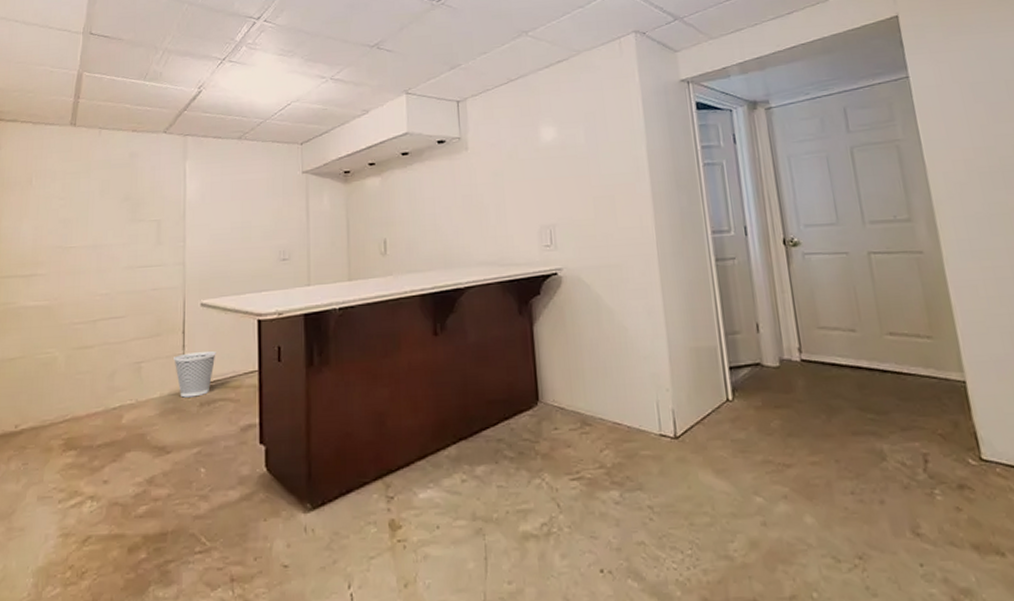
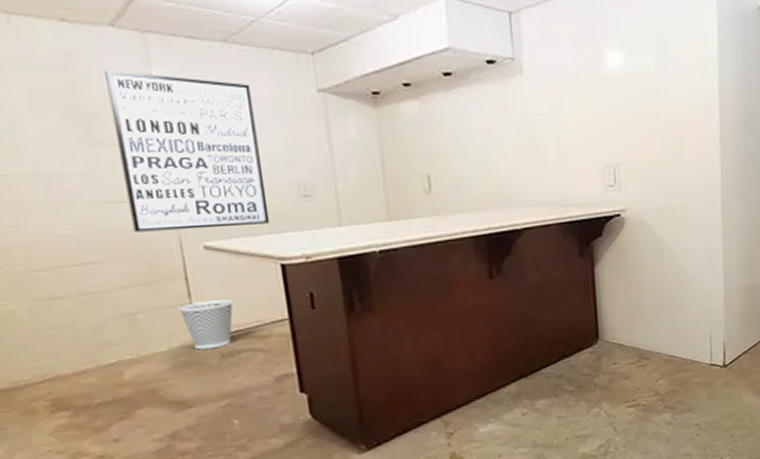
wall art: none [152,164,254,292] -> present [105,69,270,232]

